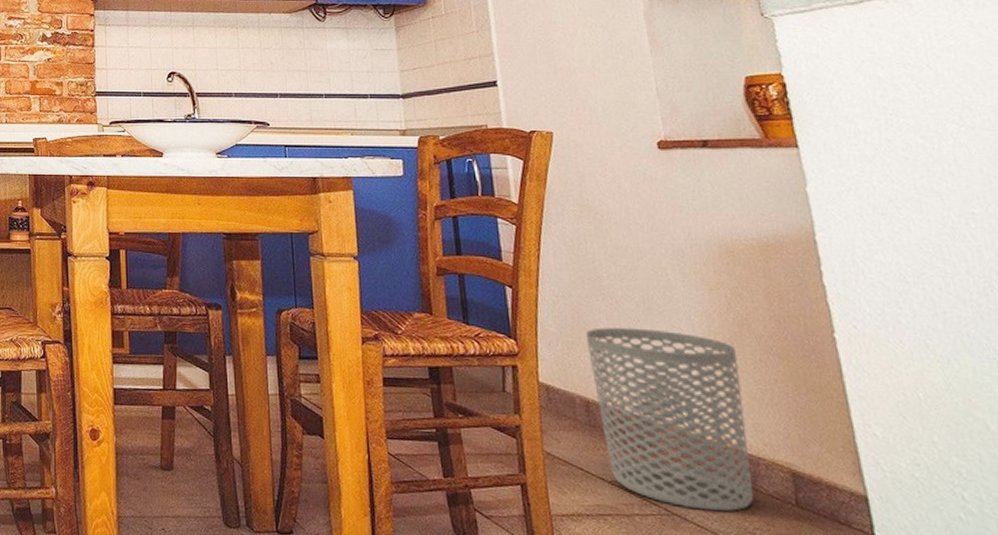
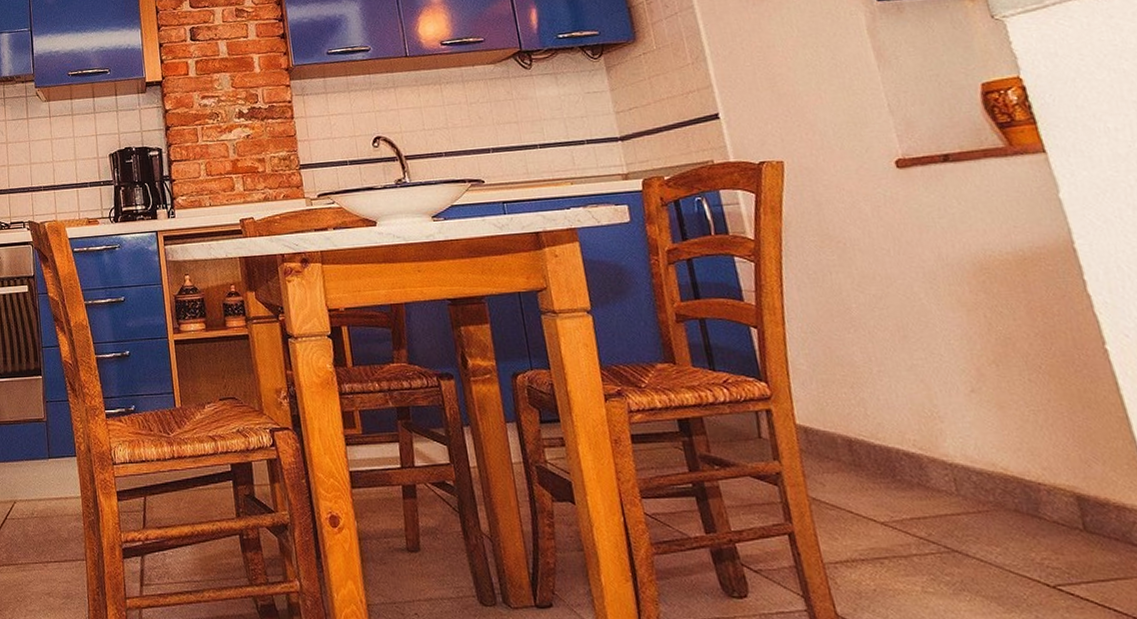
waste bin: present [586,327,753,512] -> none [840,358,1038,544]

